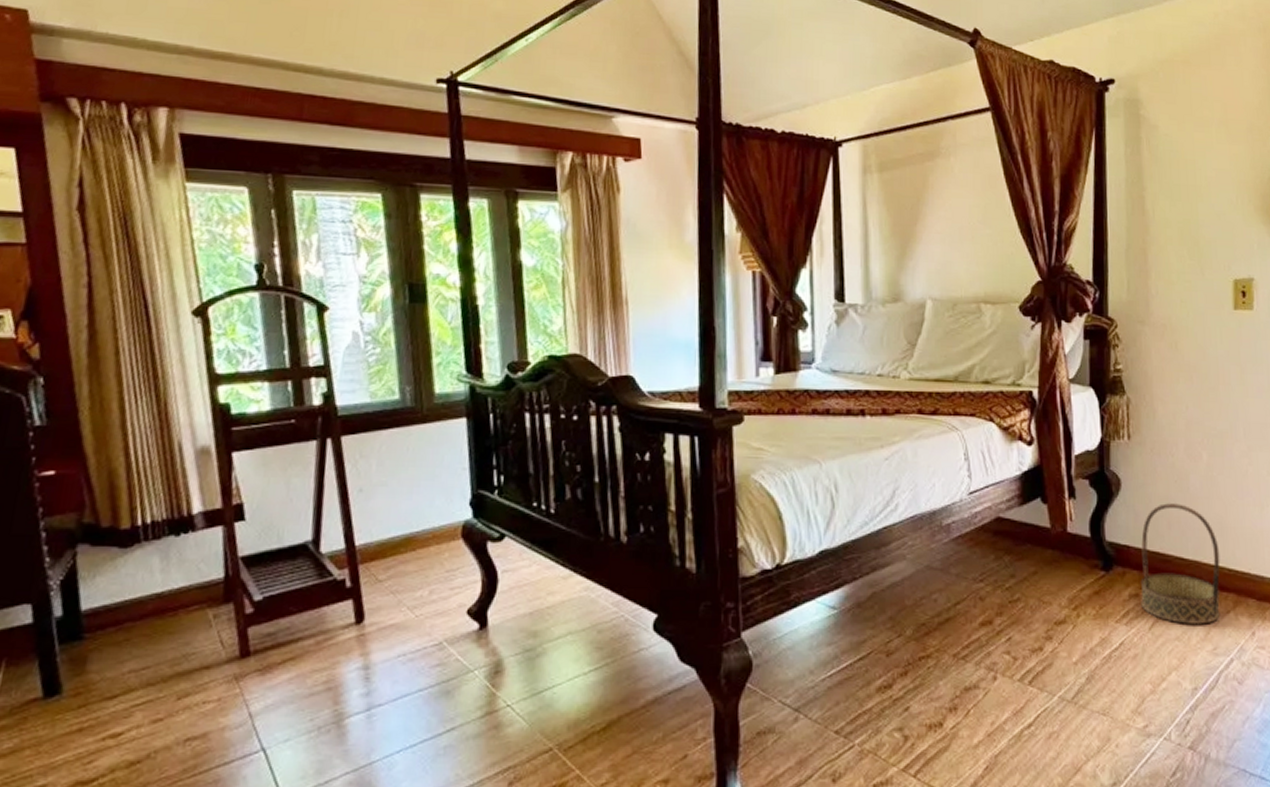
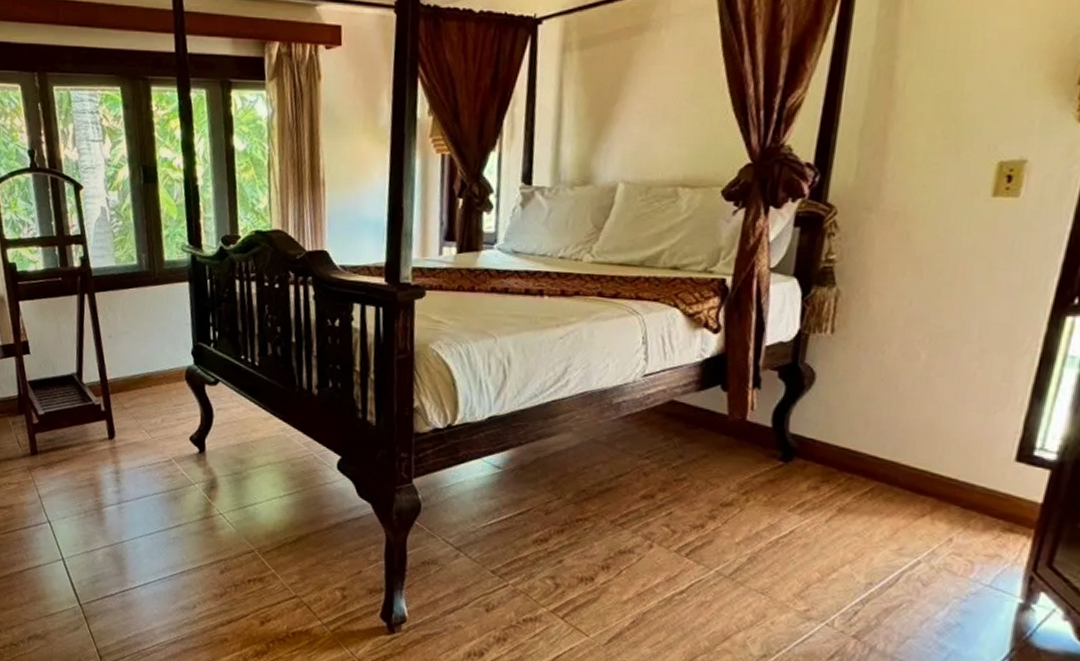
basket: present [1140,503,1221,625] -> none [820,401,925,525]

